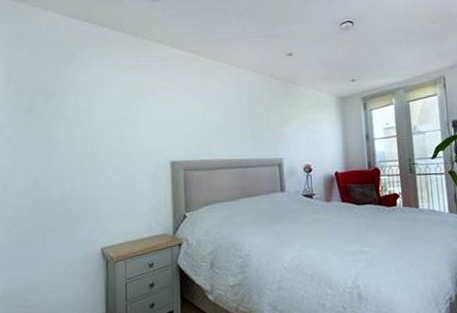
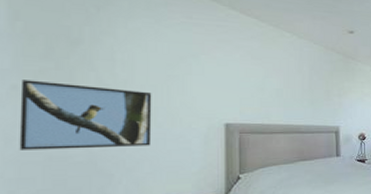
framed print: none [12,132,109,194] -> present [19,80,152,150]

